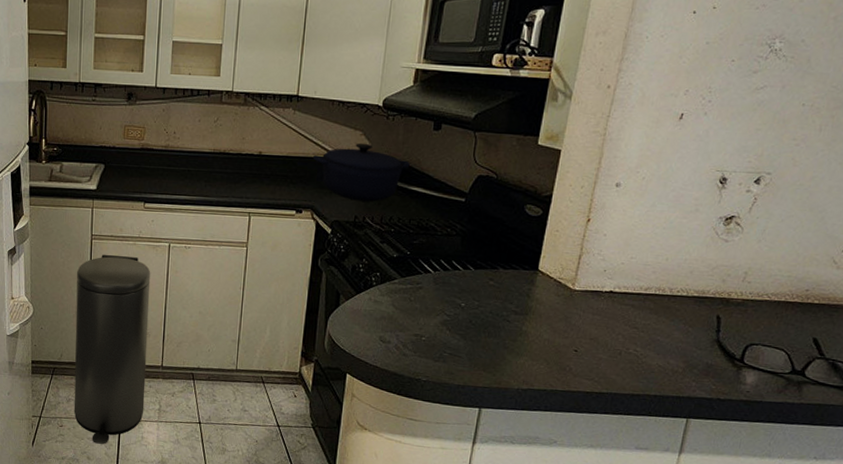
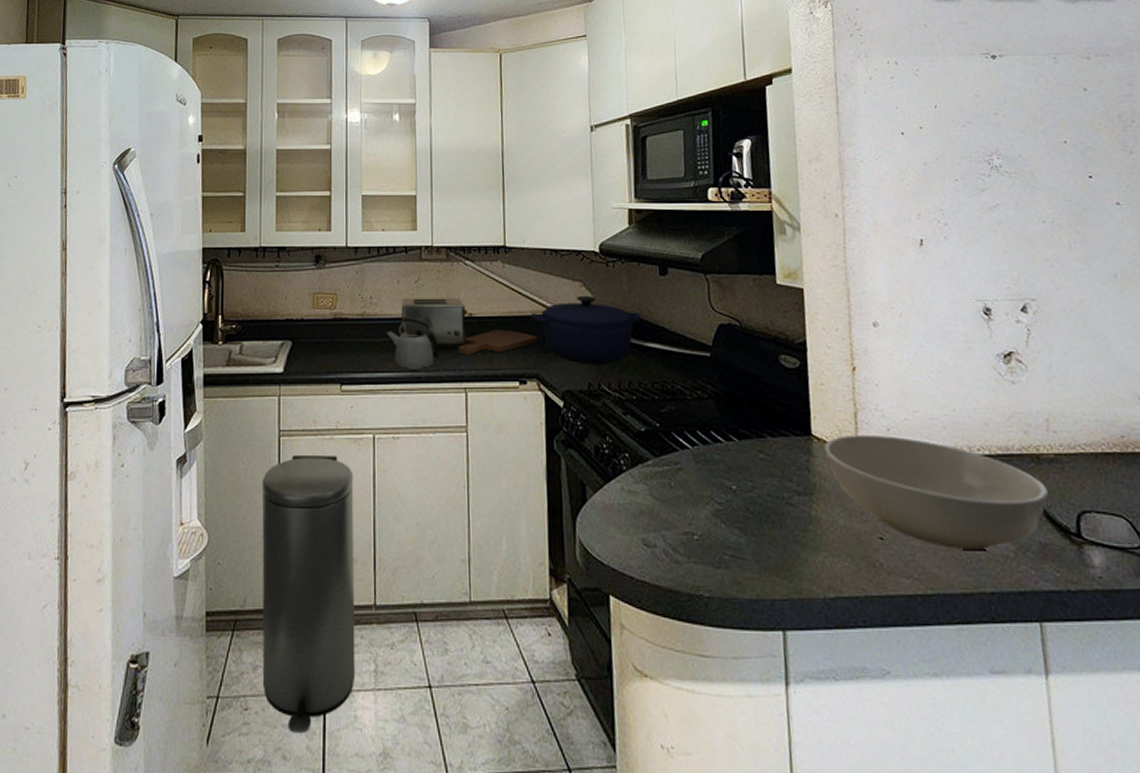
kettle: none [185,151,230,195] -> present [386,317,439,370]
toaster: none [199,135,258,181] -> present [401,298,468,349]
cutting board: none [246,166,317,186] -> present [458,329,538,355]
bowl: none [546,272,728,366] -> present [824,434,1049,551]

